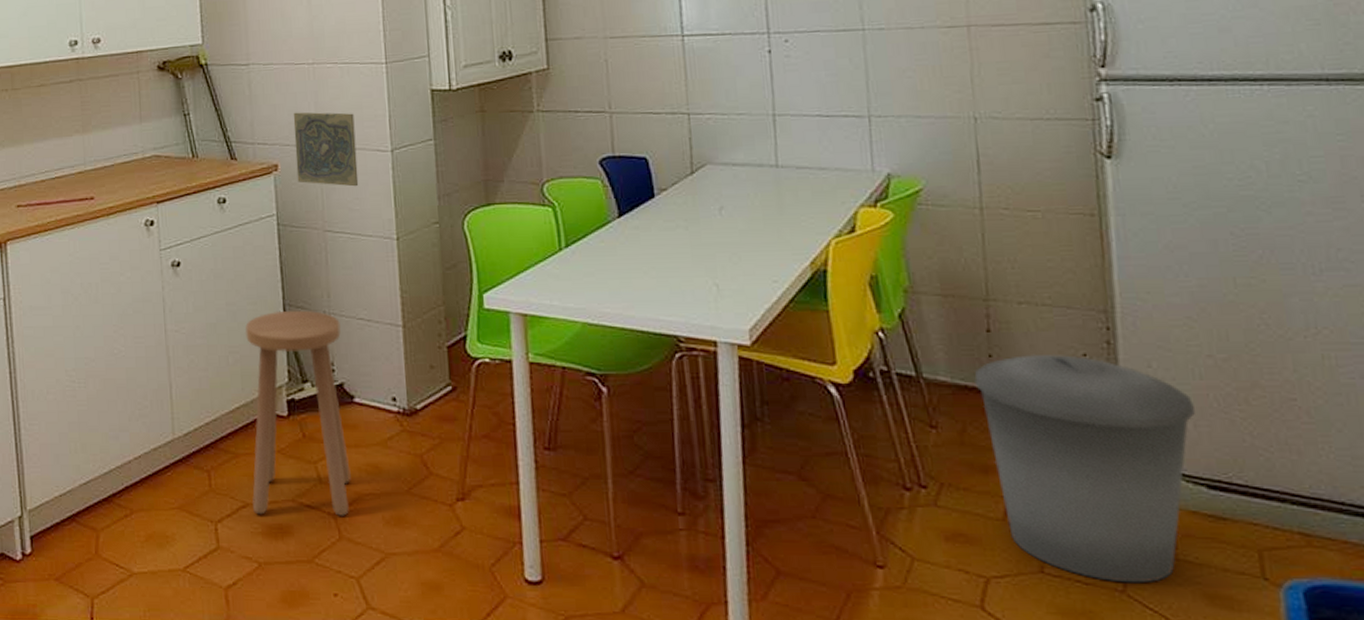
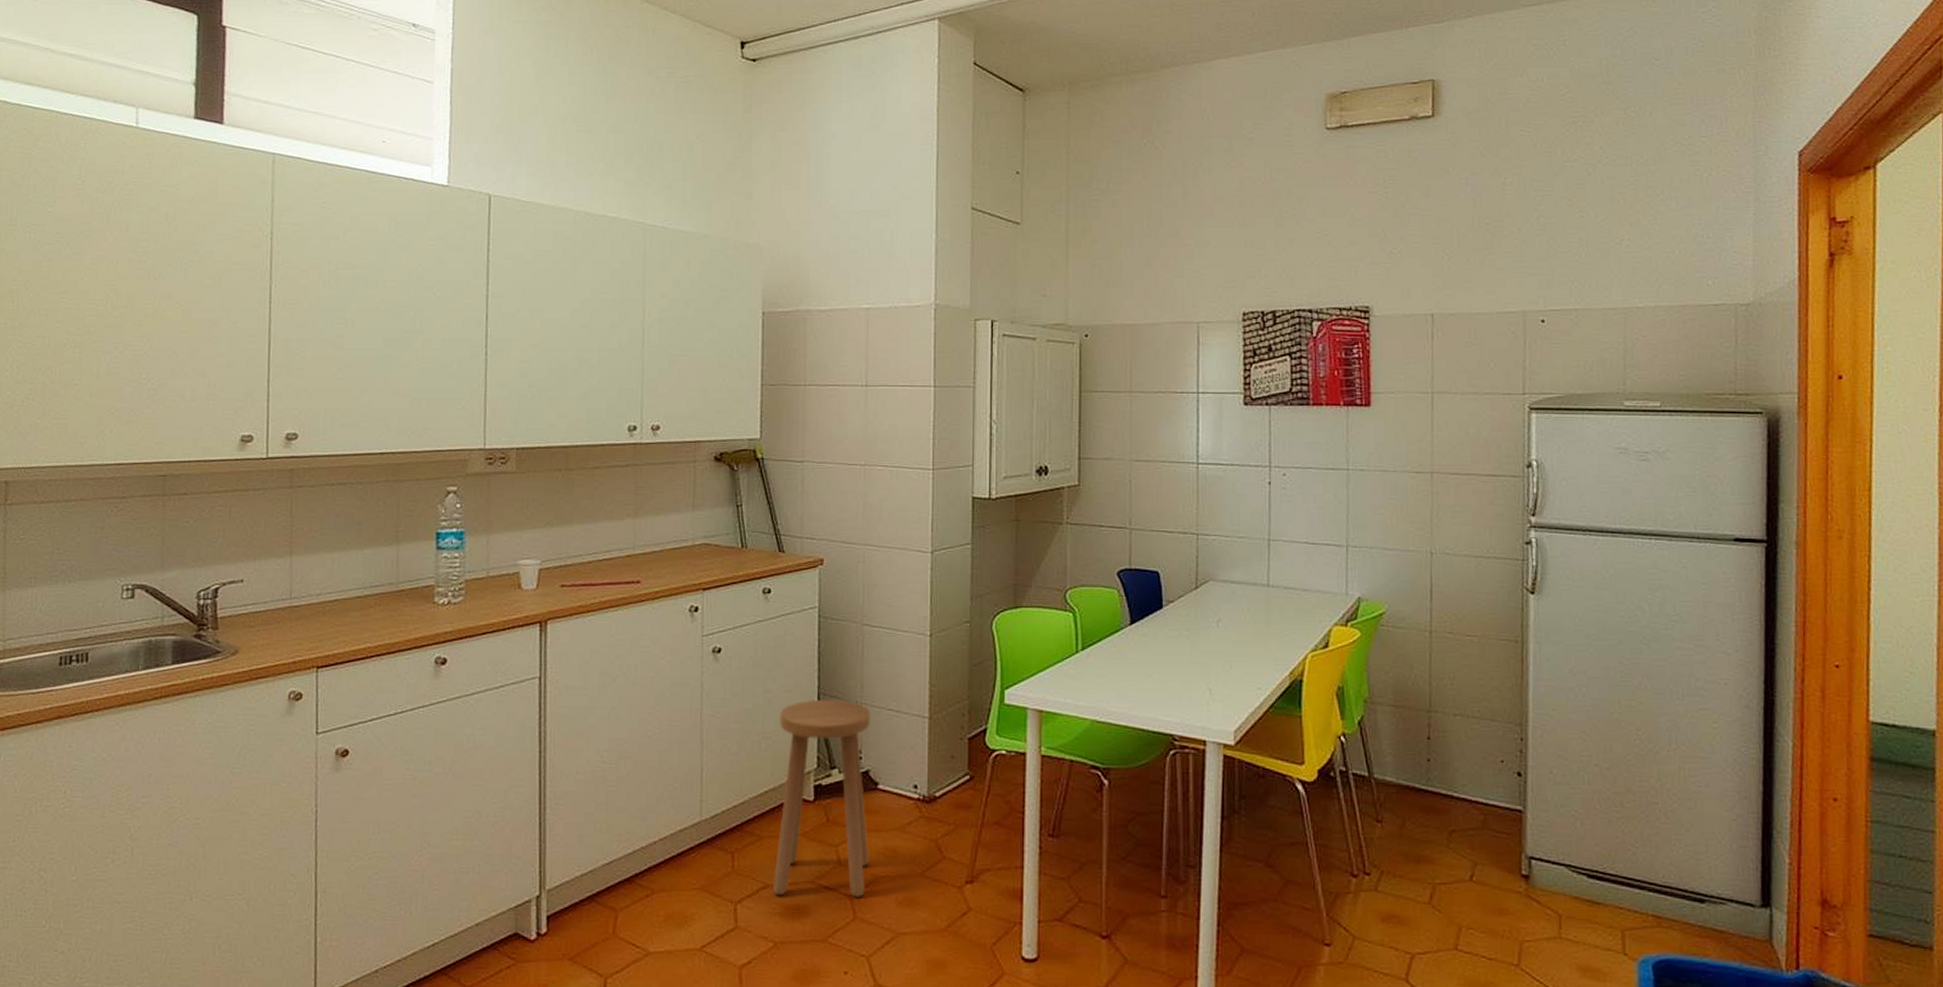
decorative tile: present [293,112,359,187] -> none [841,510,899,584]
trash can: present [974,354,1196,584] -> none [1415,759,1584,959]

